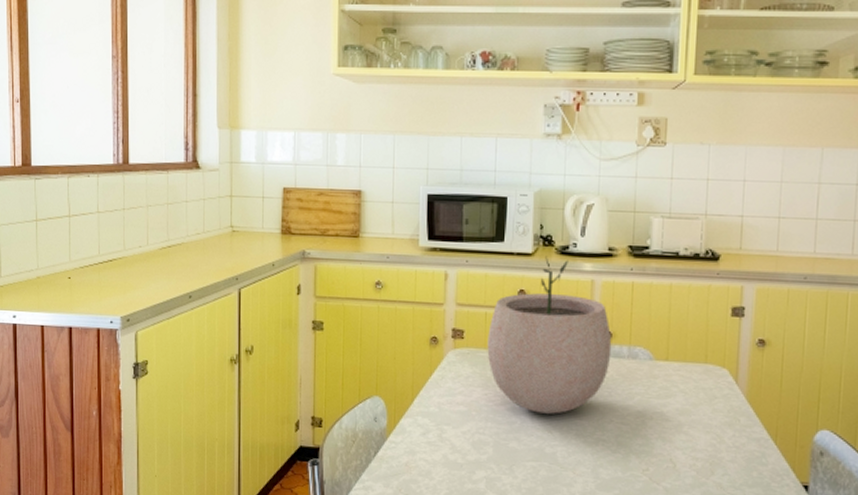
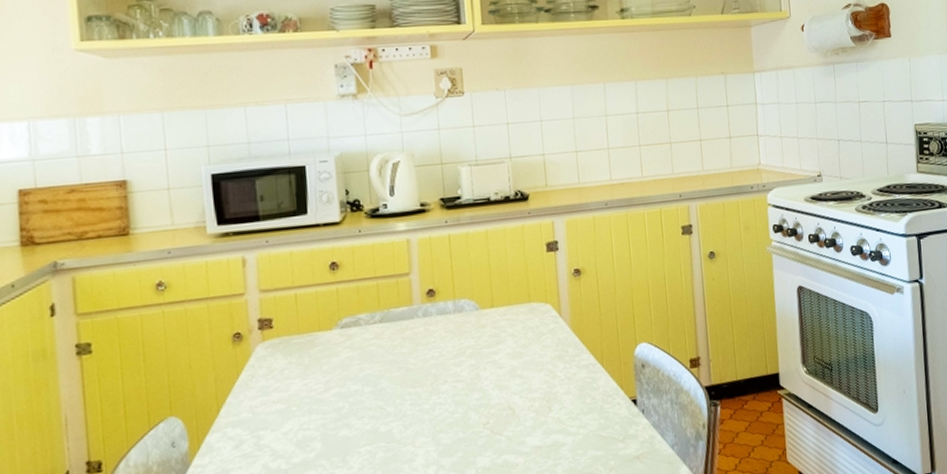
plant pot: present [487,256,612,414] -> none [300,222,437,392]

